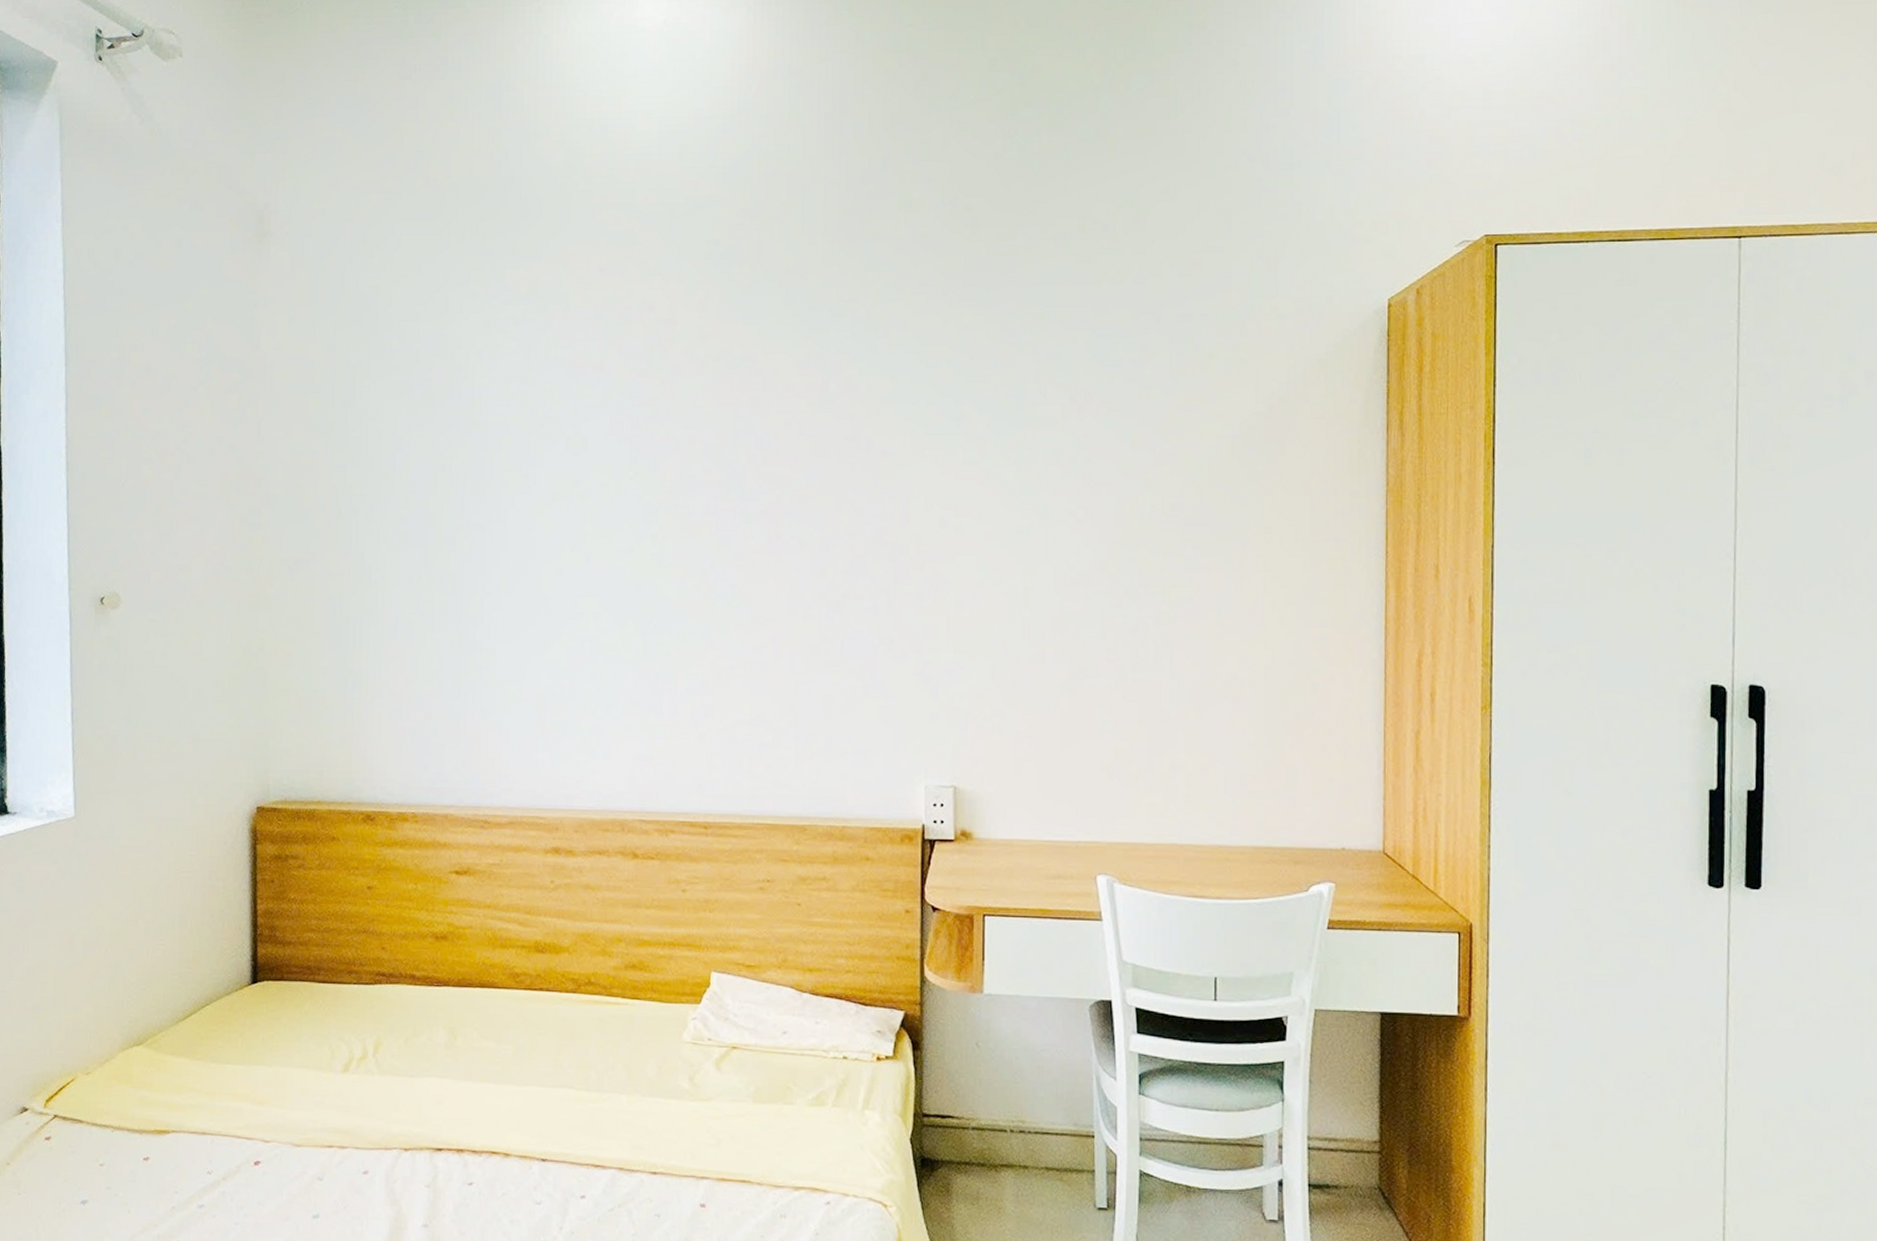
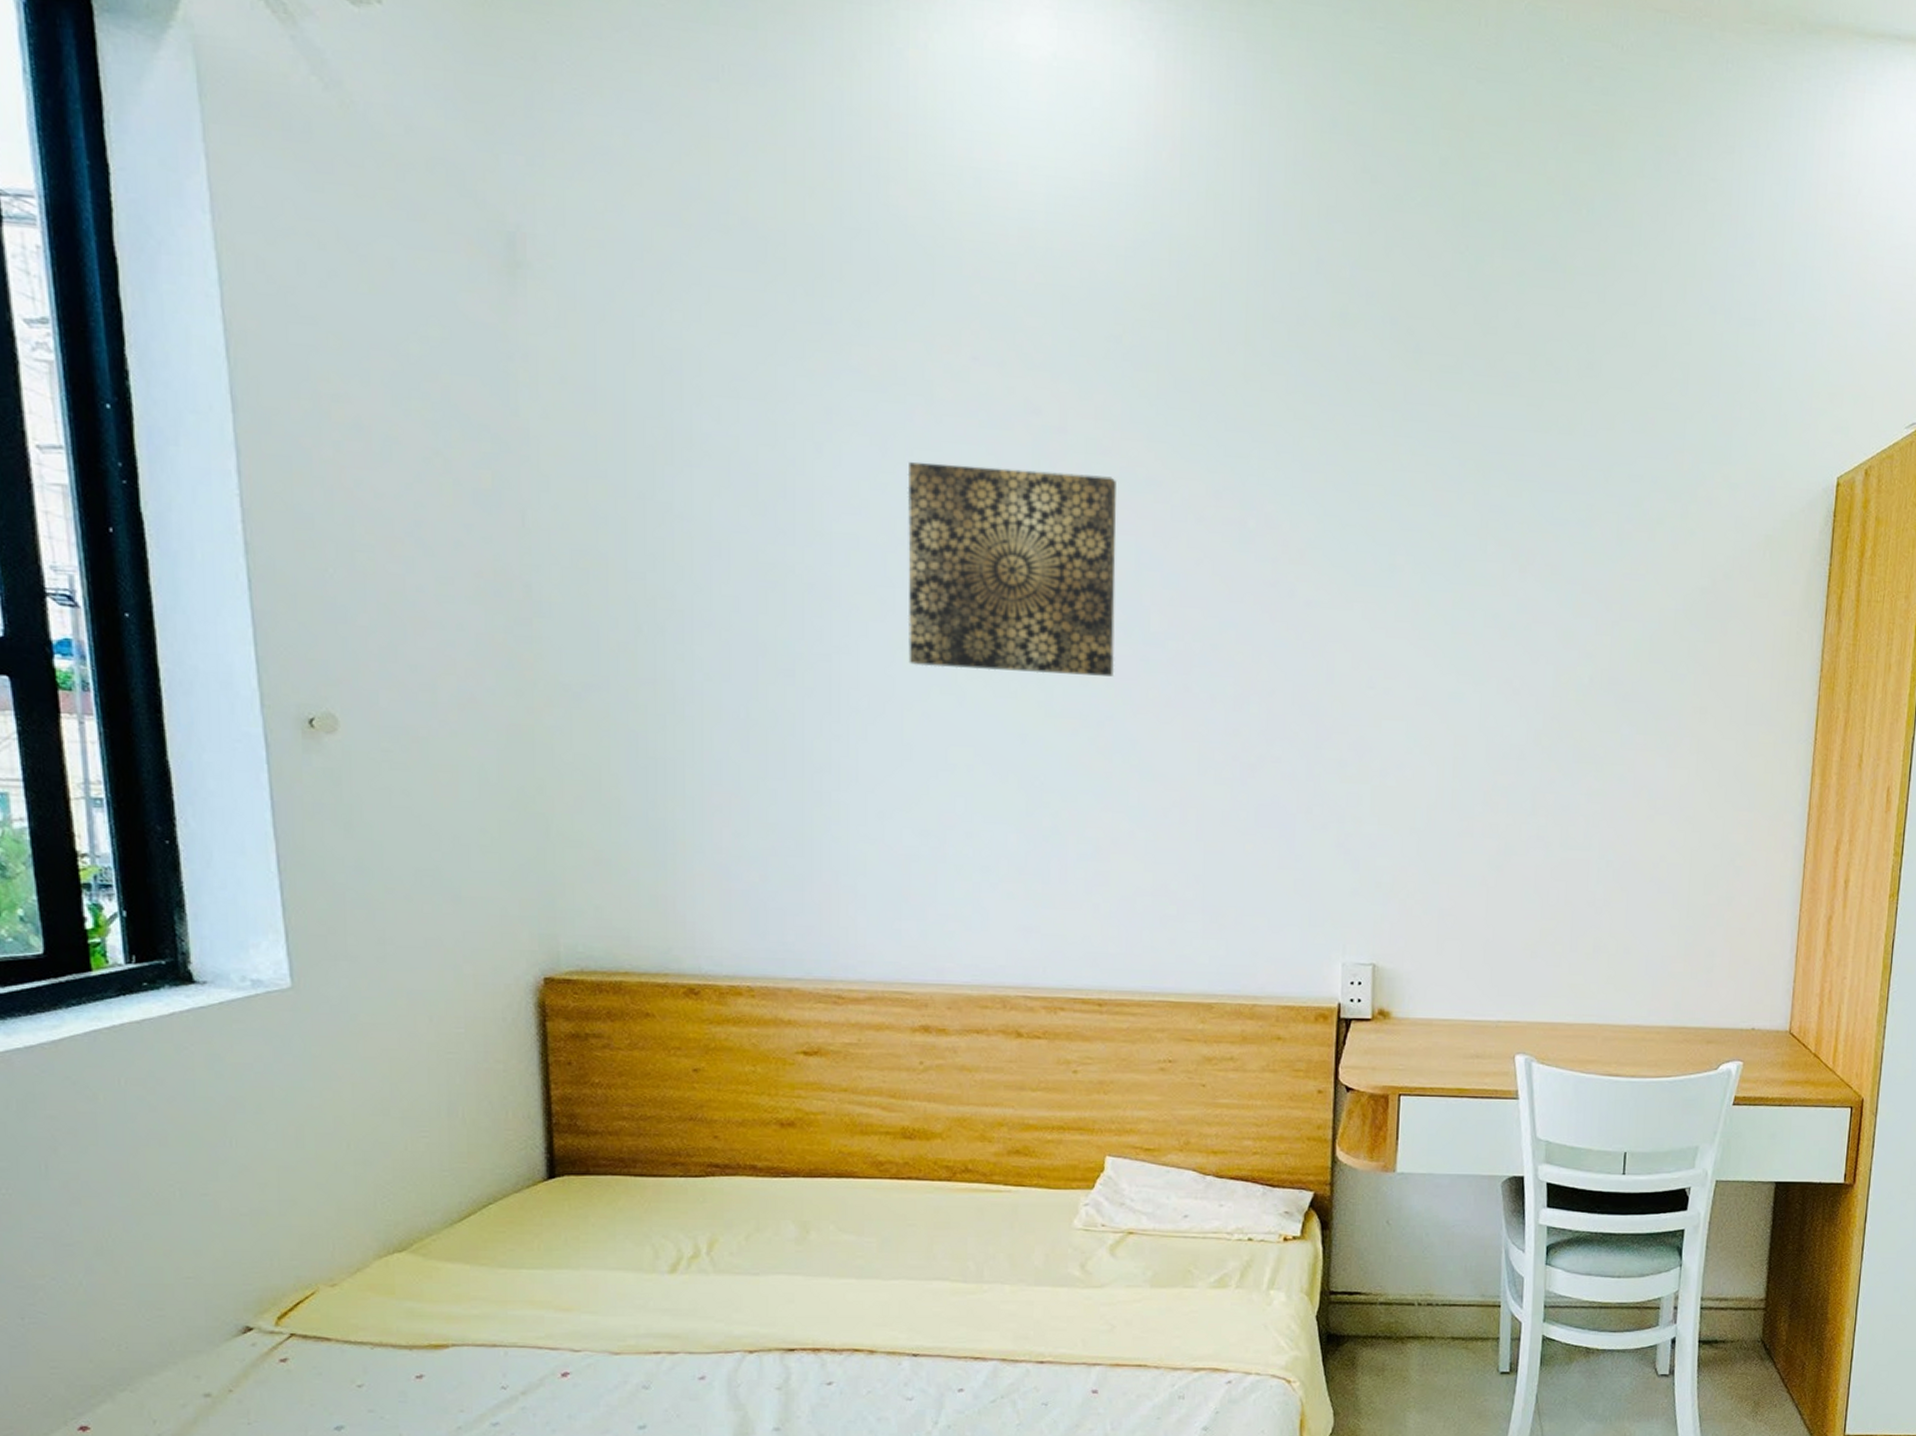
wall art: none [546,357,717,530] -> present [907,461,1117,677]

